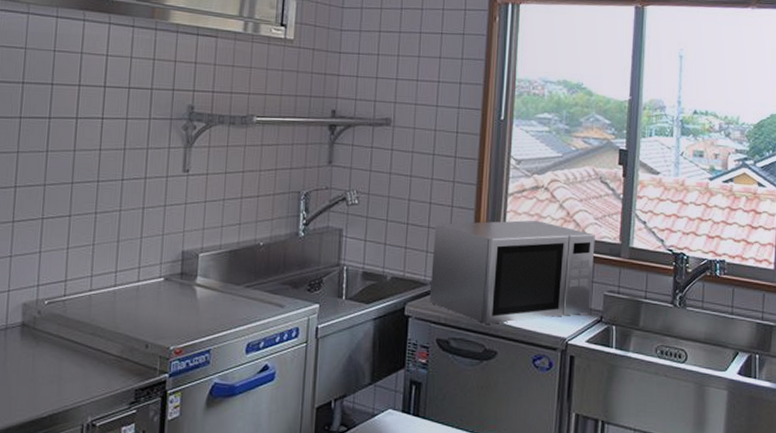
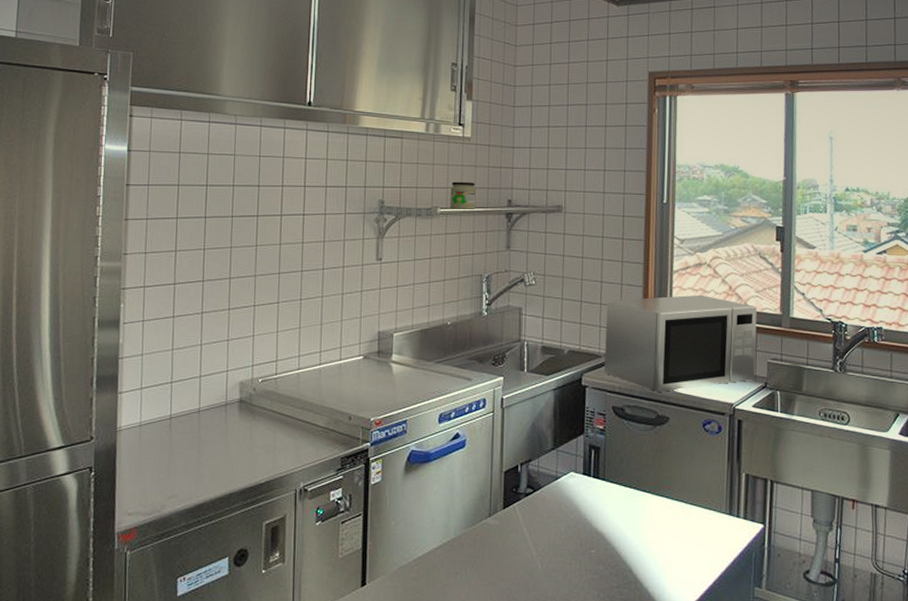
jar: none [267,88,297,120] -> present [450,181,476,210]

